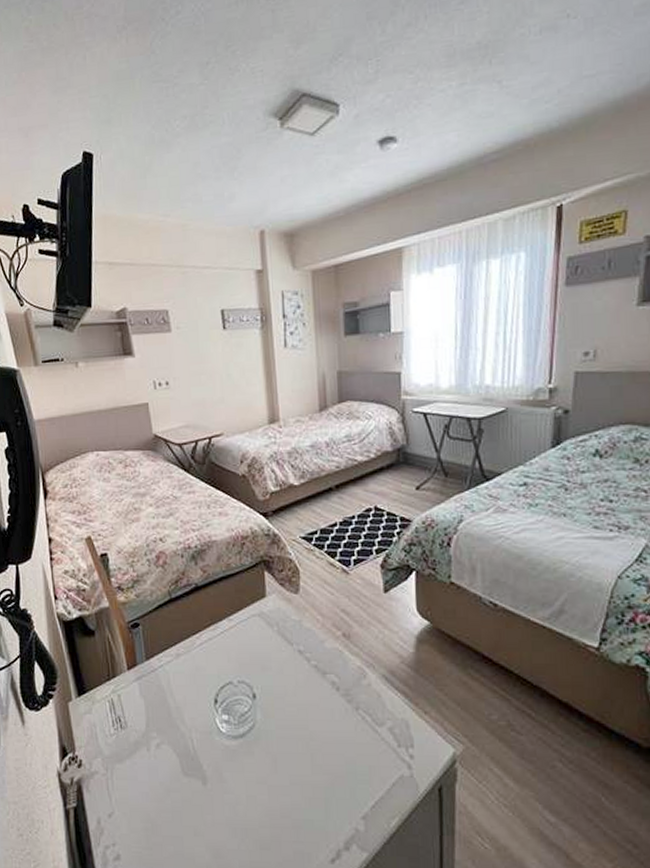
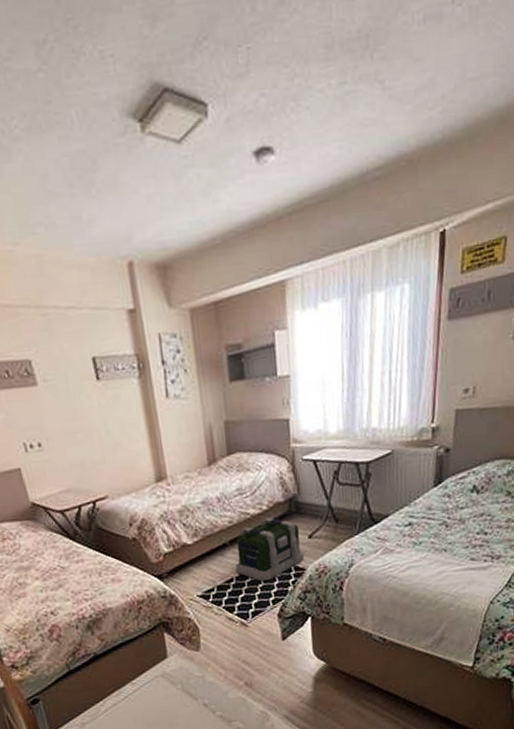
luggage: none [341,465,410,529] -> present [236,517,304,582]

